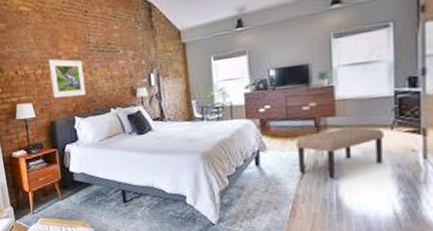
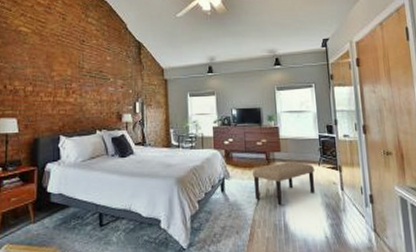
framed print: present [48,59,87,98] -> none [41,78,75,116]

